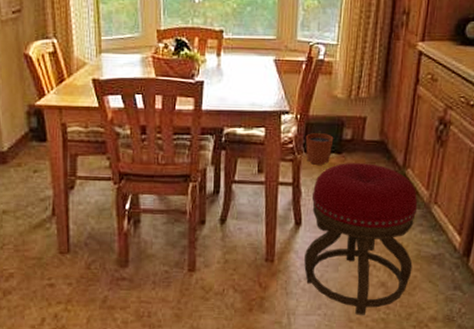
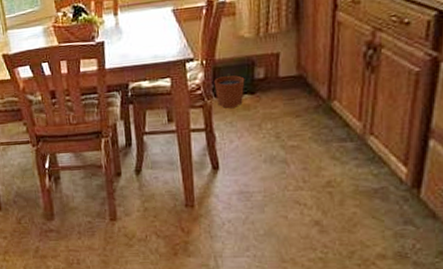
stool: present [304,163,418,315] -> none [226,100,350,255]

